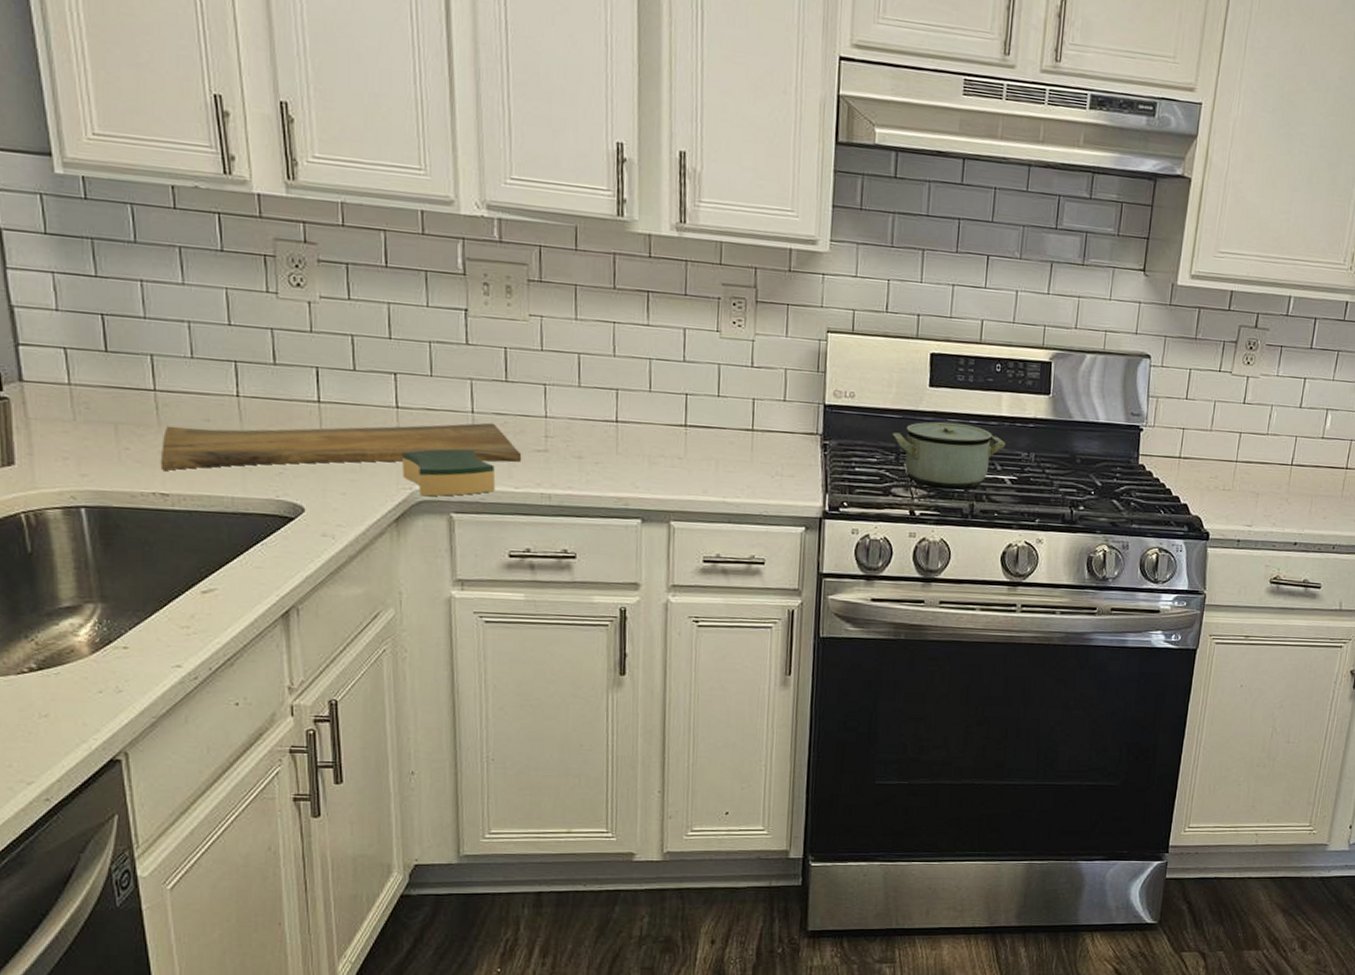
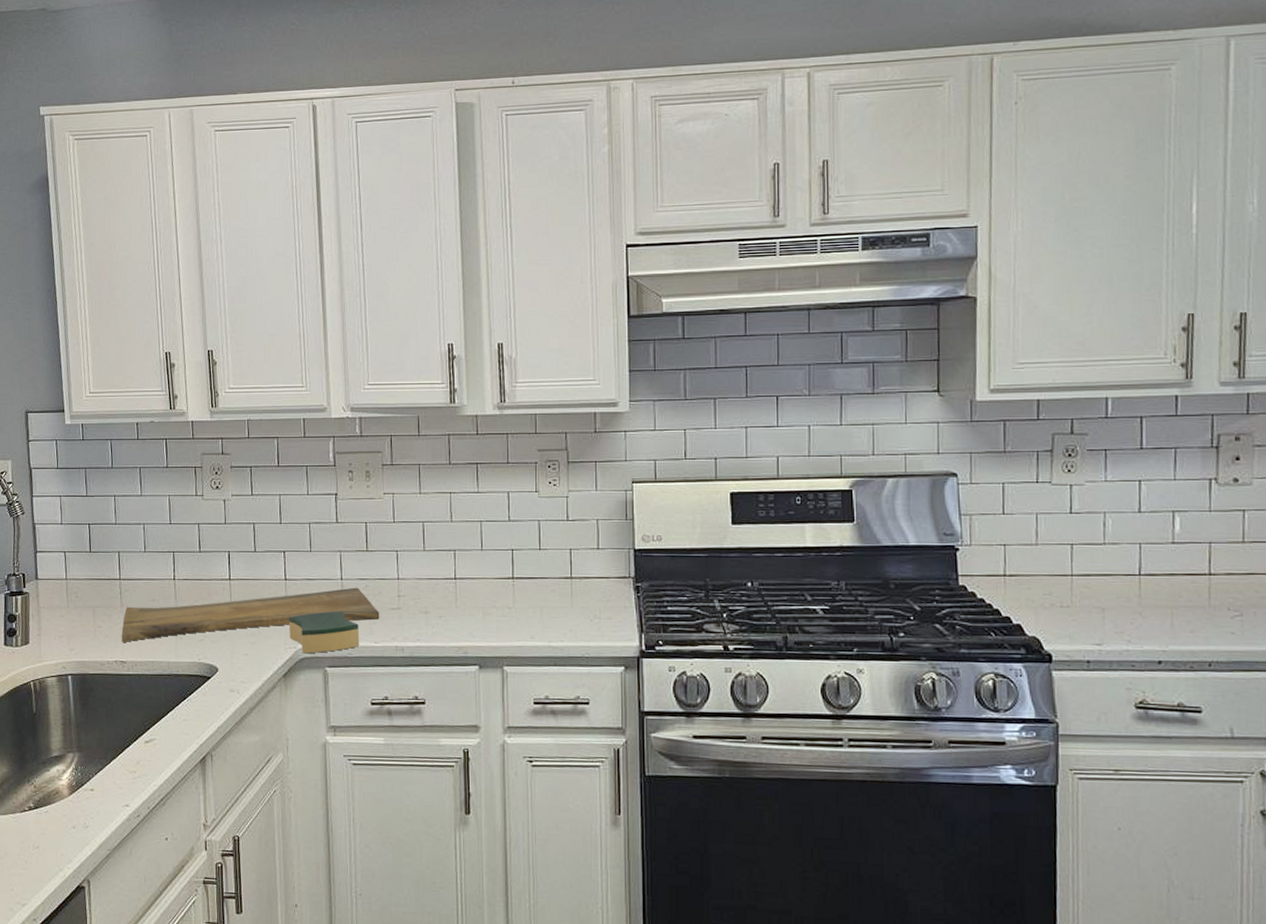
cooking pot: present [891,421,1005,491] -> none [699,556,813,624]

